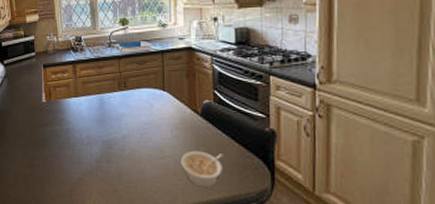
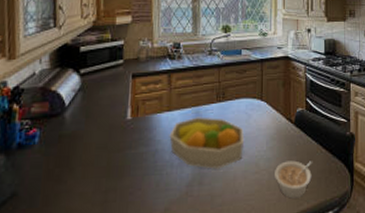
fruit bowl: none [78,103,147,151] -> present [169,117,244,169]

